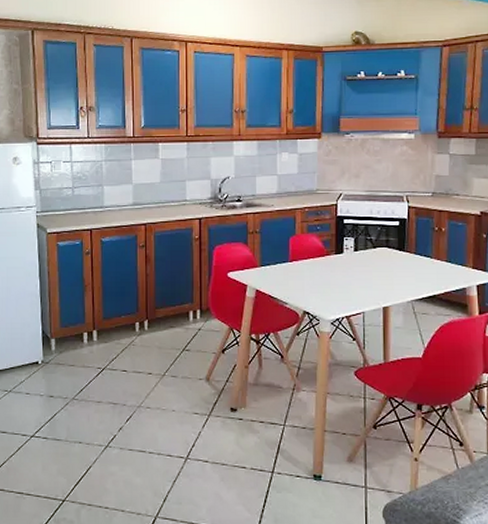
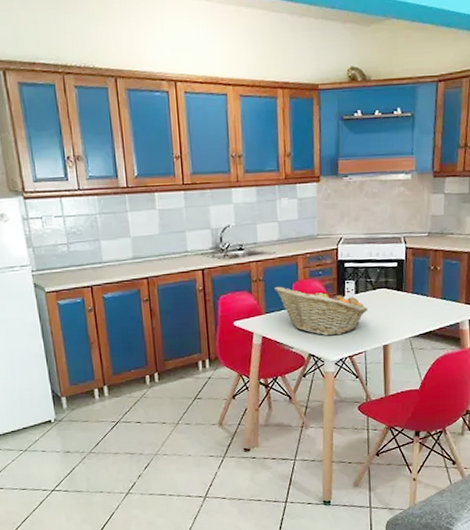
fruit basket: none [271,239,367,294] -> present [275,286,368,336]

